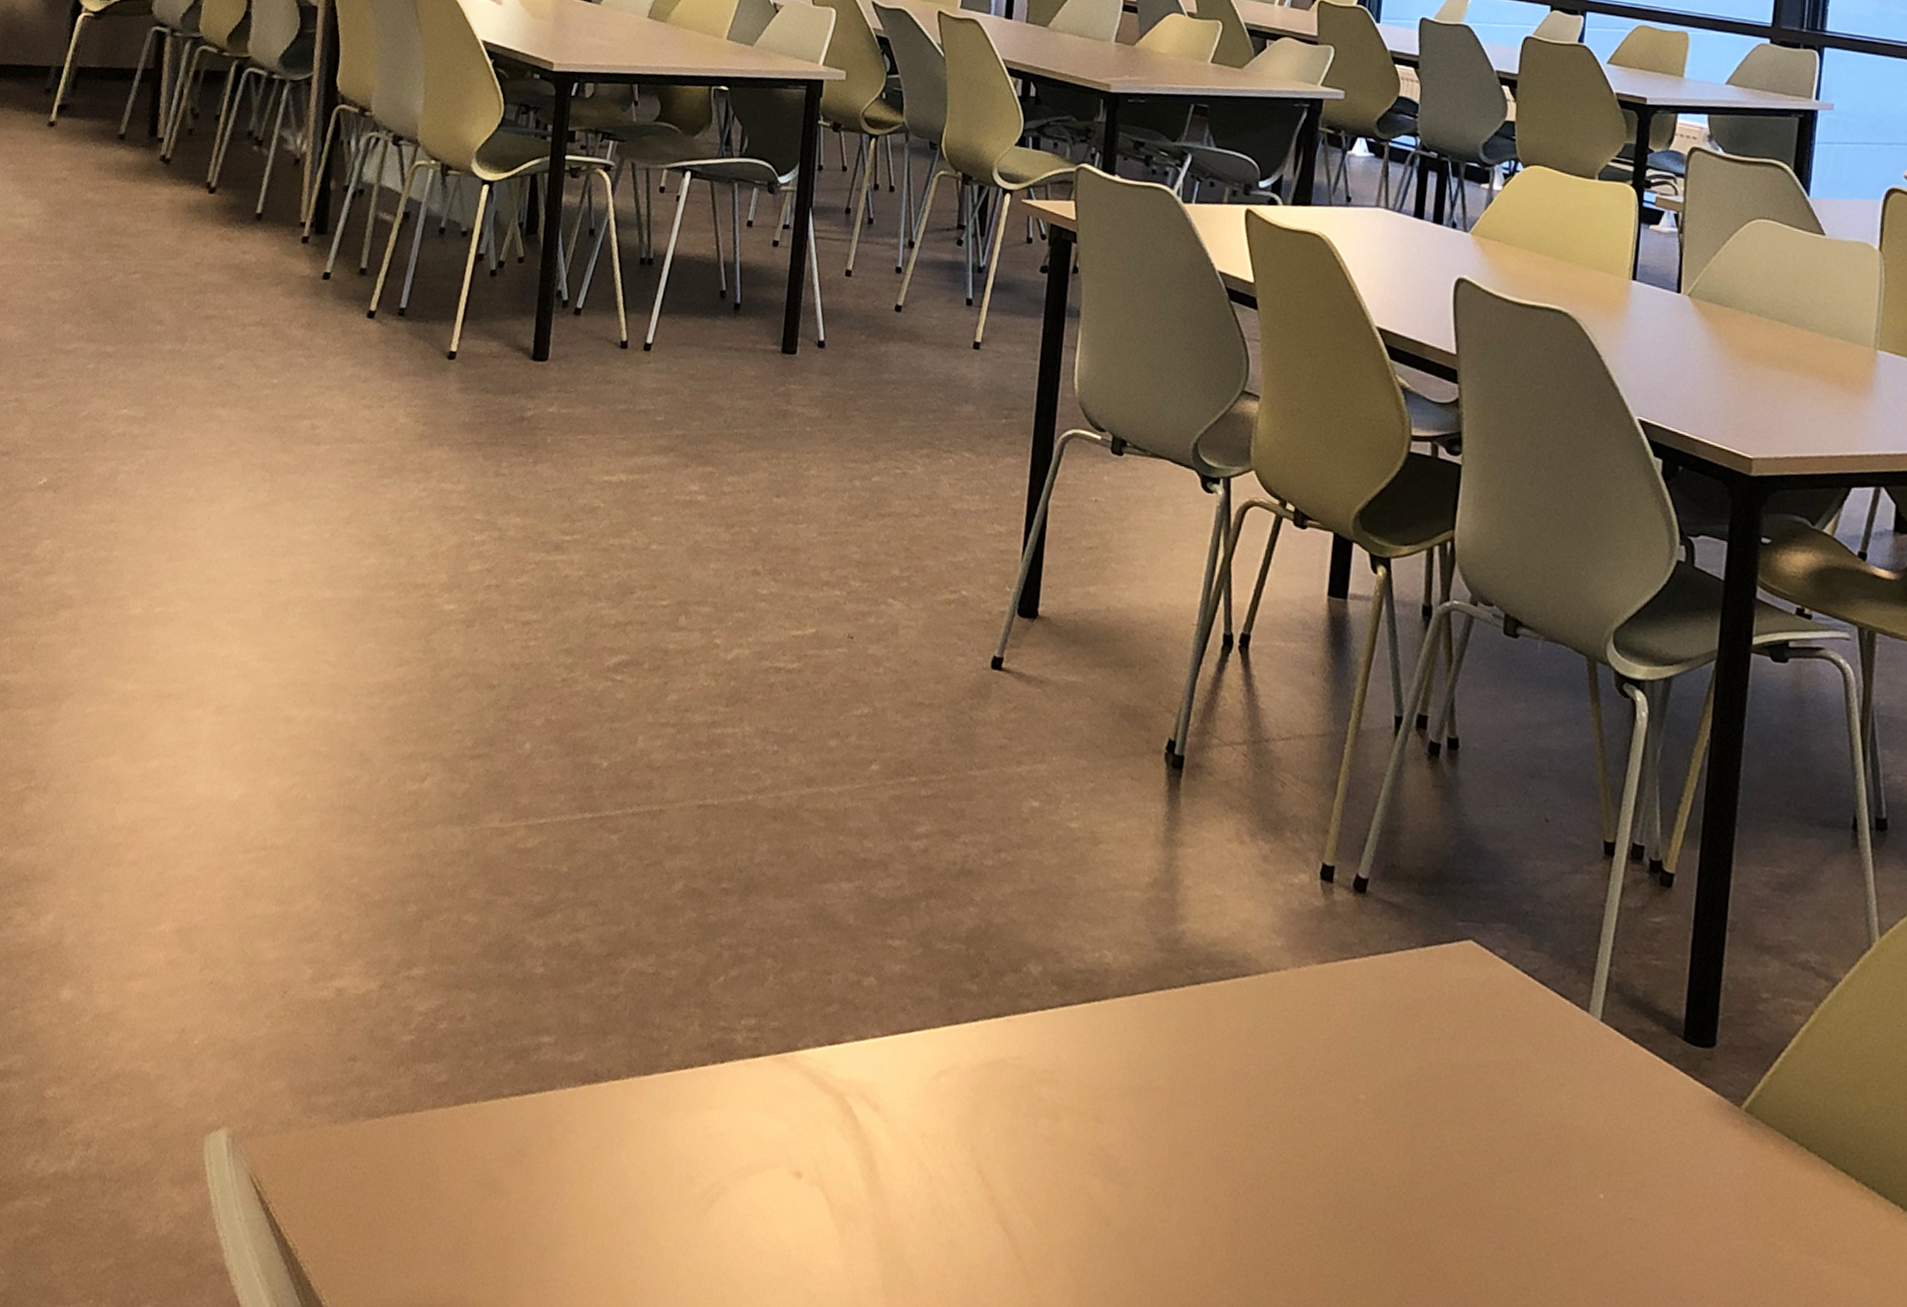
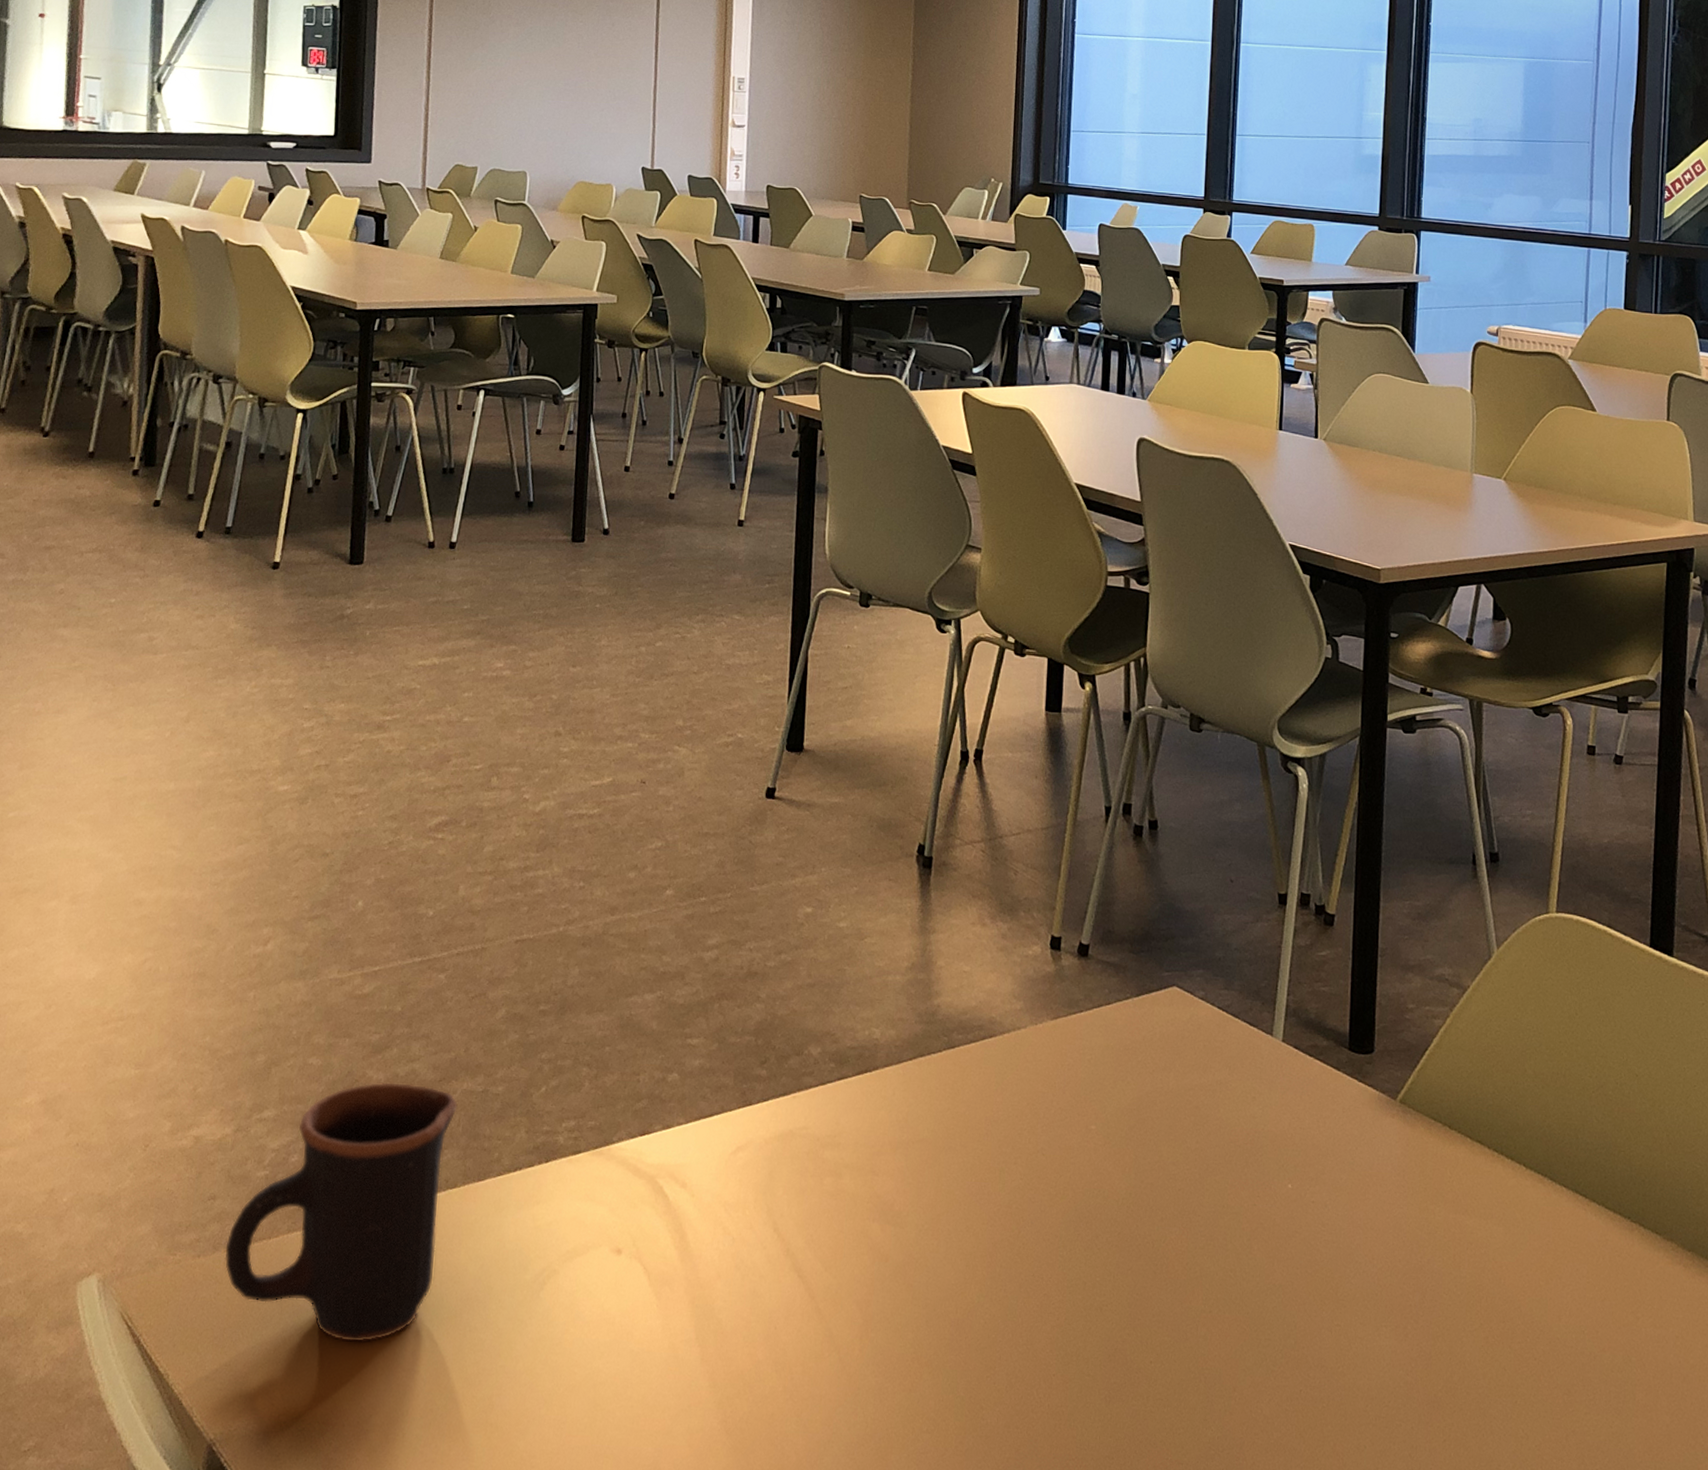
mug: none [363,950,626,1242] -> present [224,1082,458,1342]

